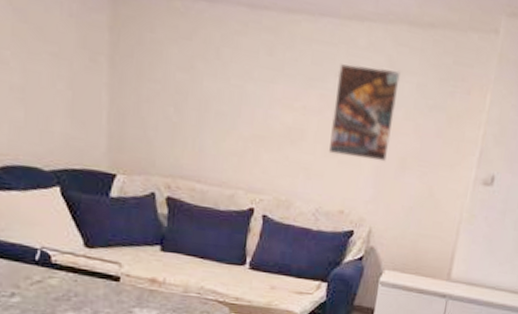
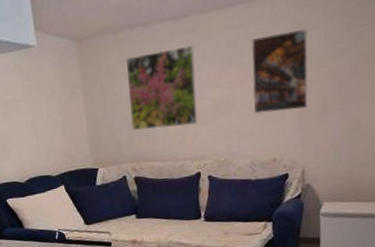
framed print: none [173,37,270,148] -> present [125,45,198,130]

